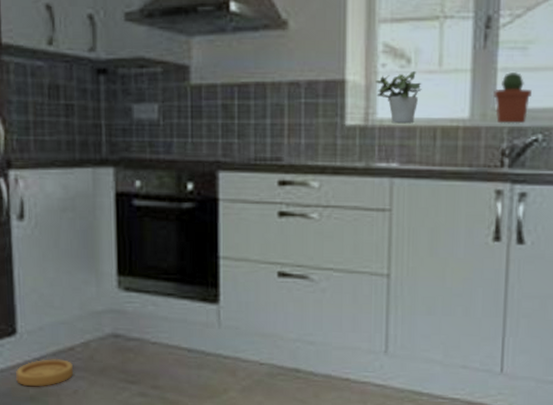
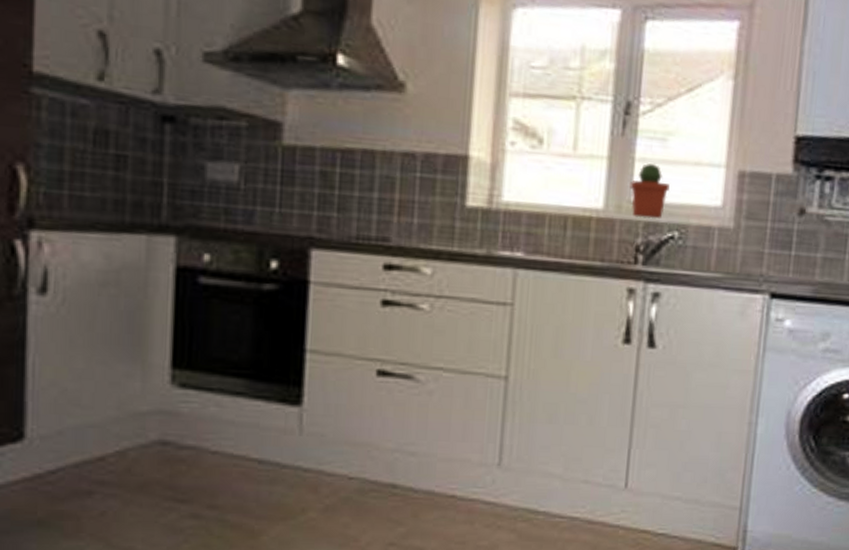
pet bowl: present [16,359,73,387] -> none [19,471,101,508]
potted plant: present [376,70,422,124] -> none [503,152,554,211]

